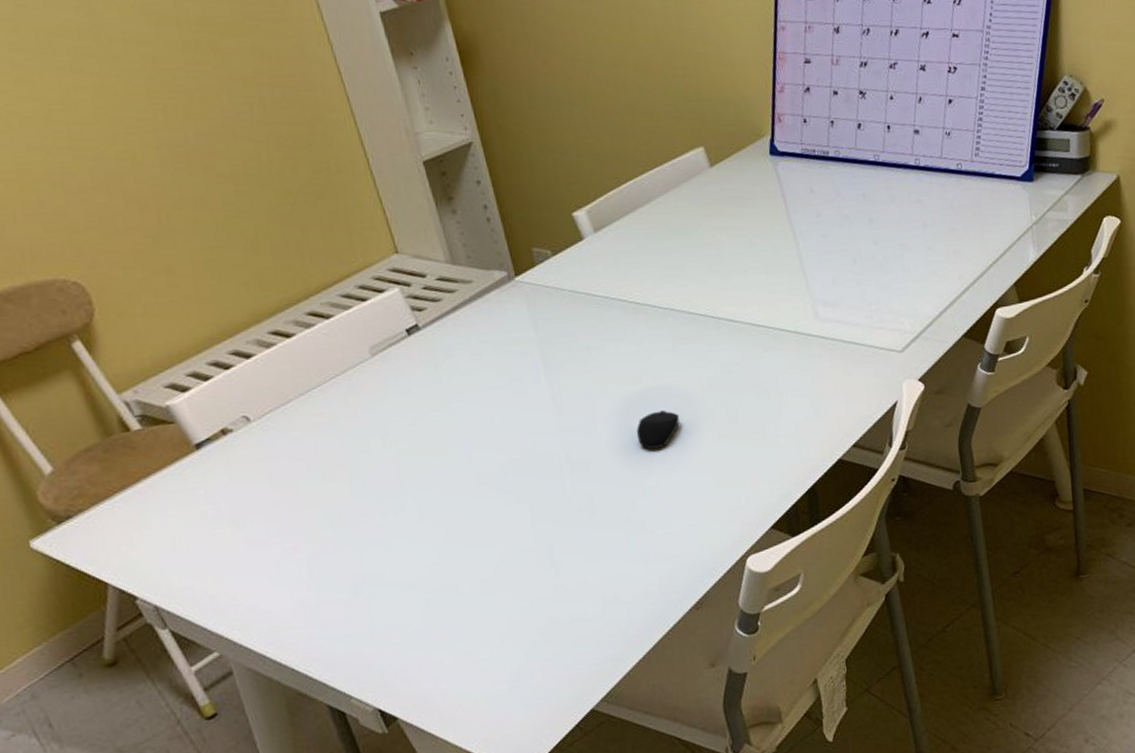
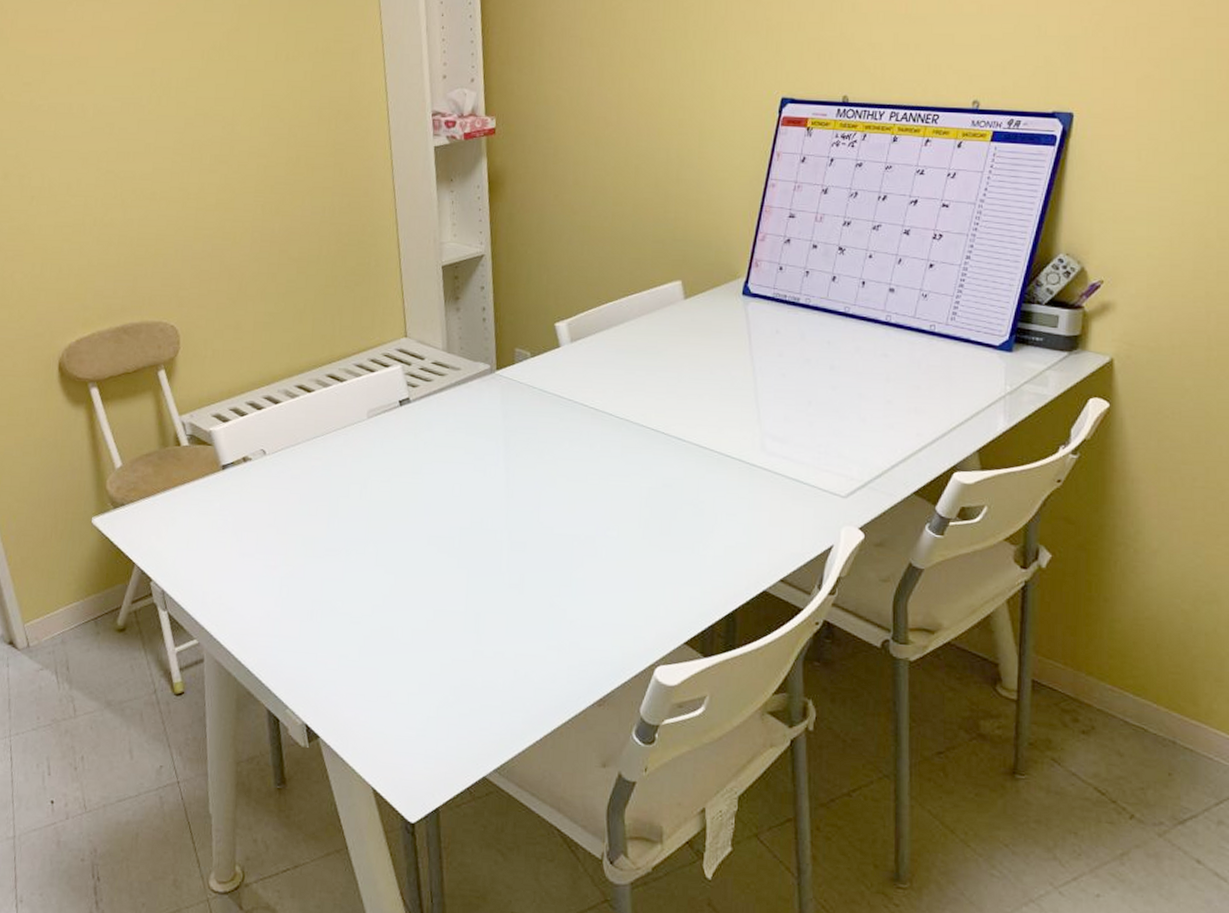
computer mouse: present [636,410,680,449] -> none [573,510,616,544]

